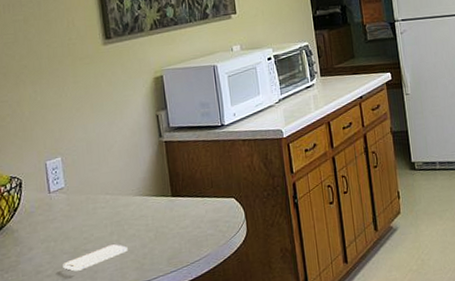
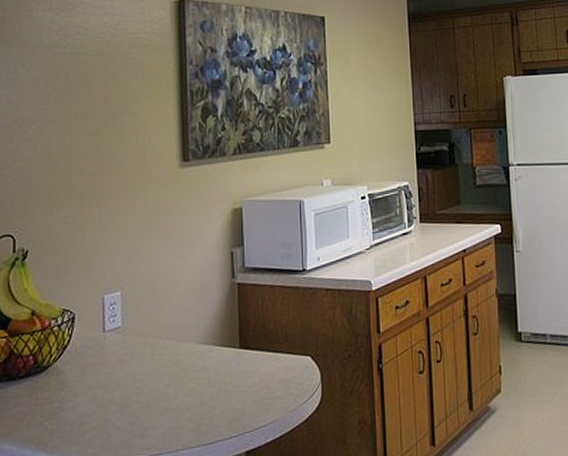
smartphone: present [63,244,128,271] -> none [110,398,185,426]

